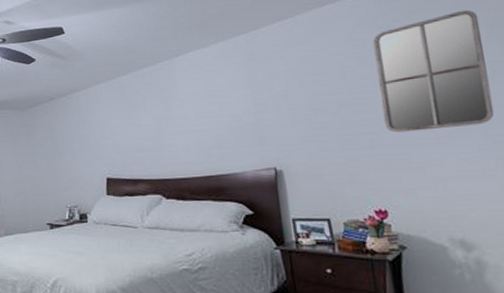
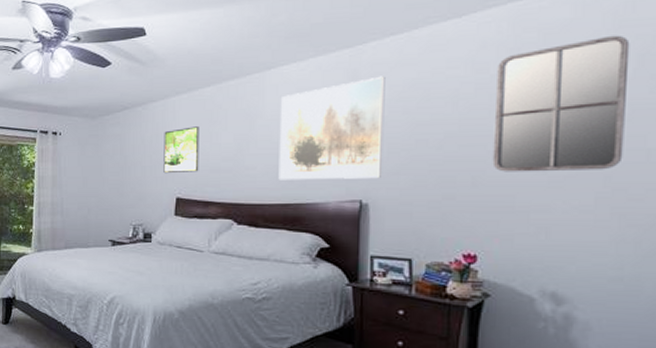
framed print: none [89,111,125,156] -> present [163,126,200,174]
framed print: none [191,56,290,155] -> present [278,76,385,180]

